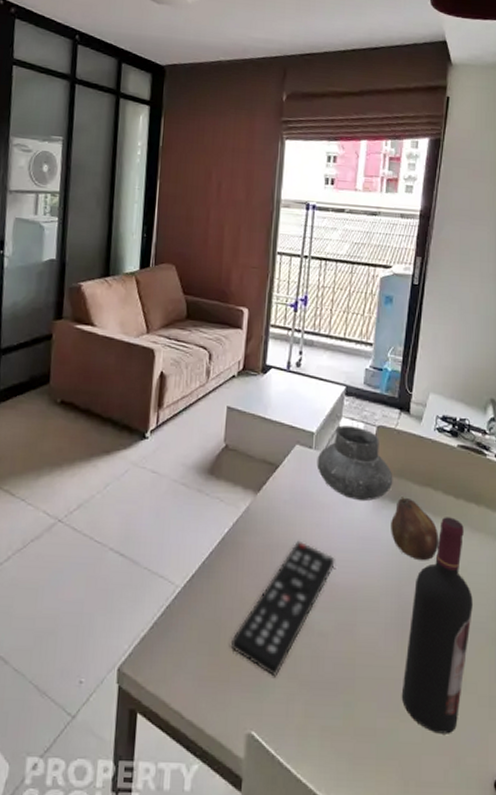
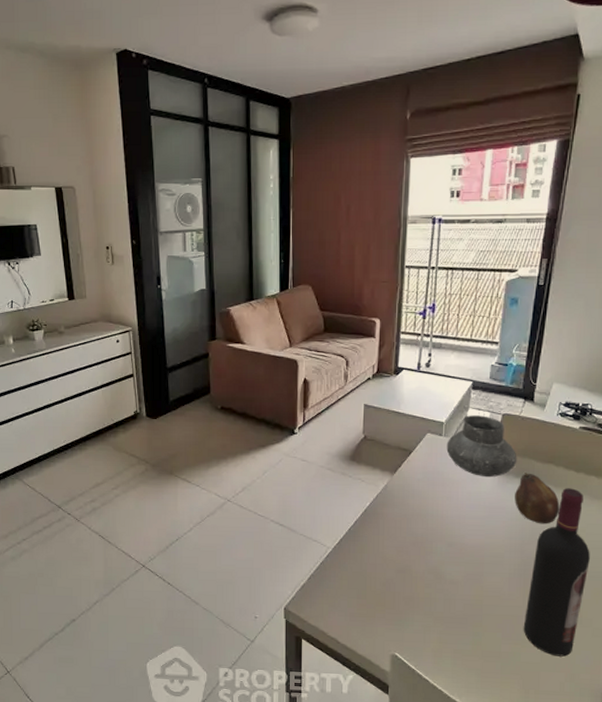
remote control: present [231,540,335,677] -> none [376,510,464,614]

